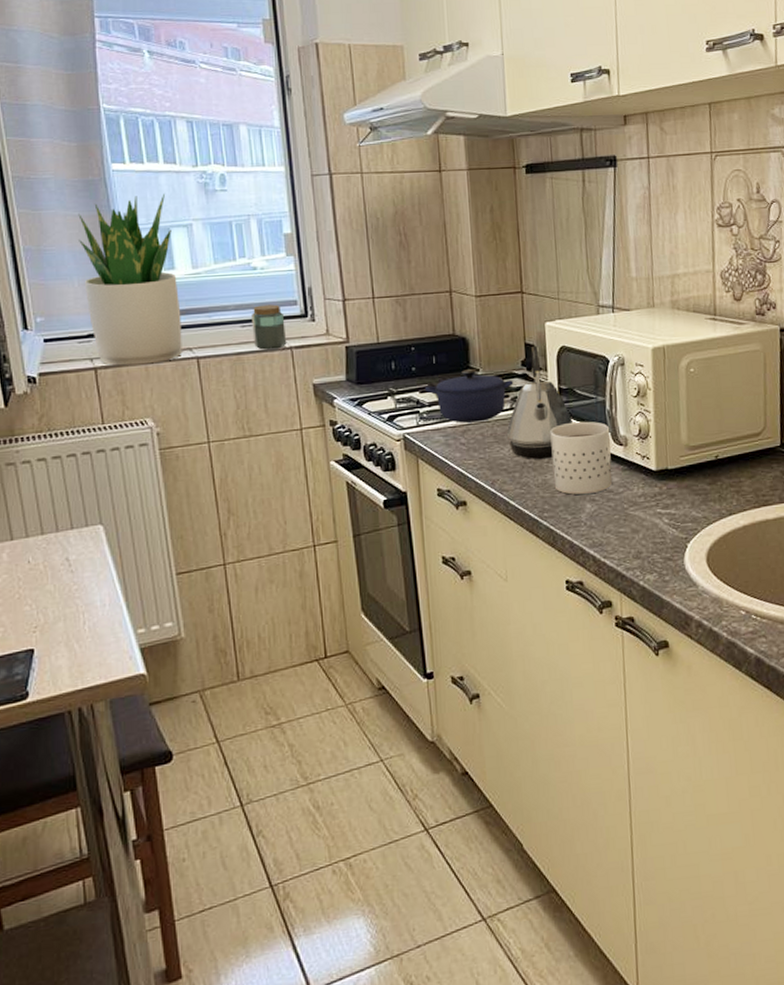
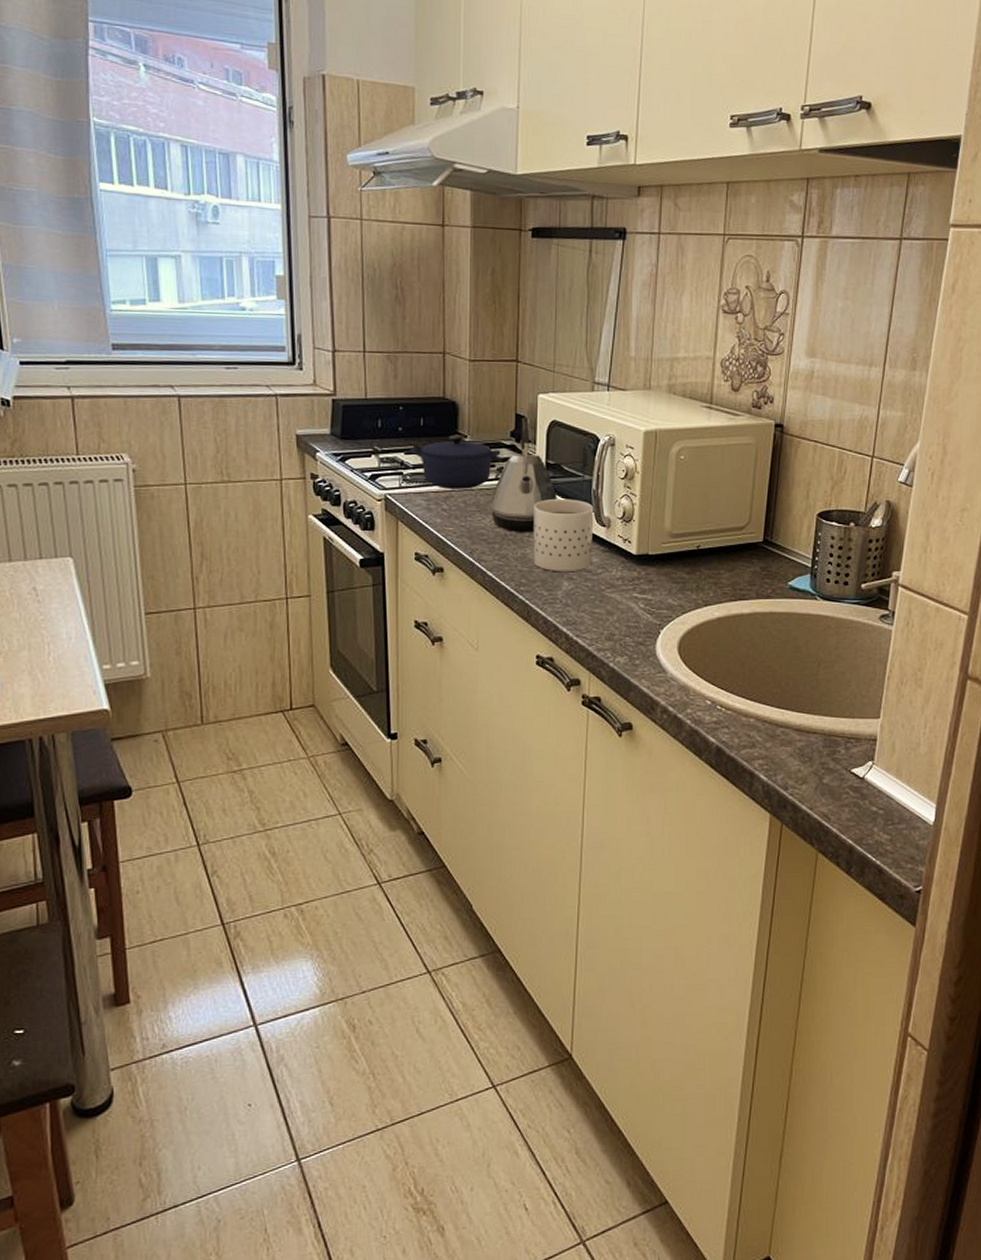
planter: present [78,193,182,367] -> none [61,220,164,399]
peanut butter: present [252,304,286,350] -> none [237,348,271,395]

